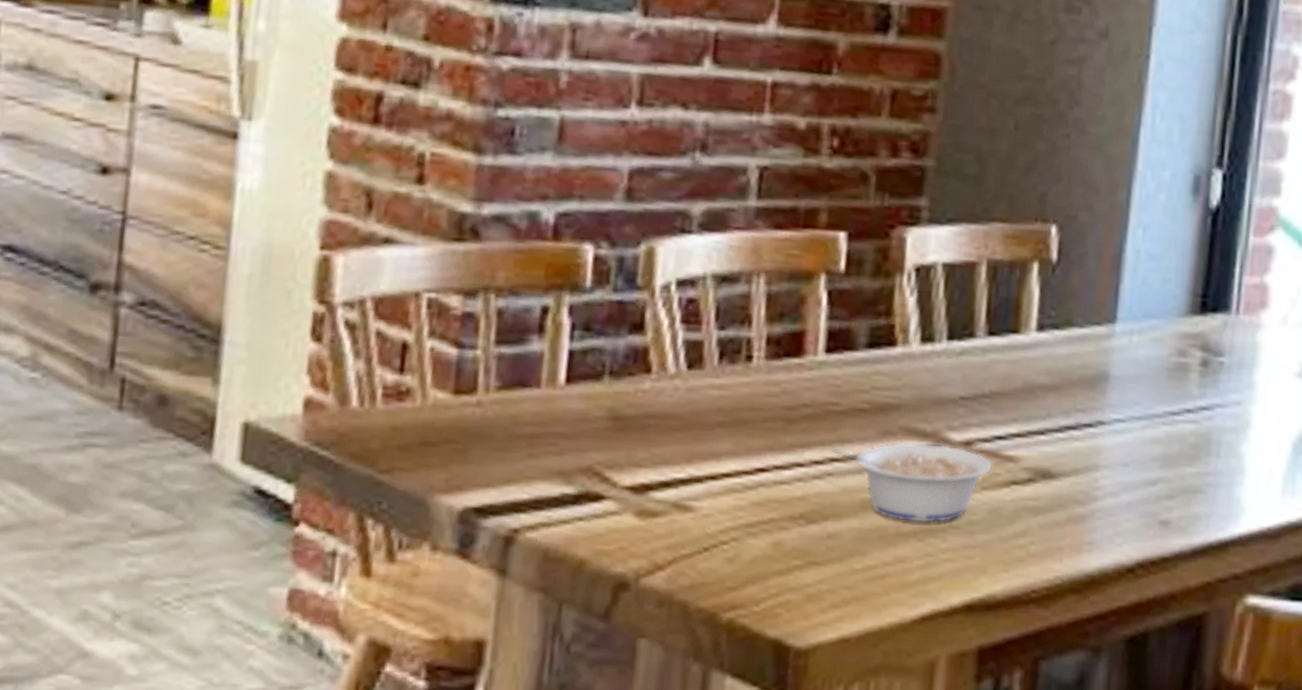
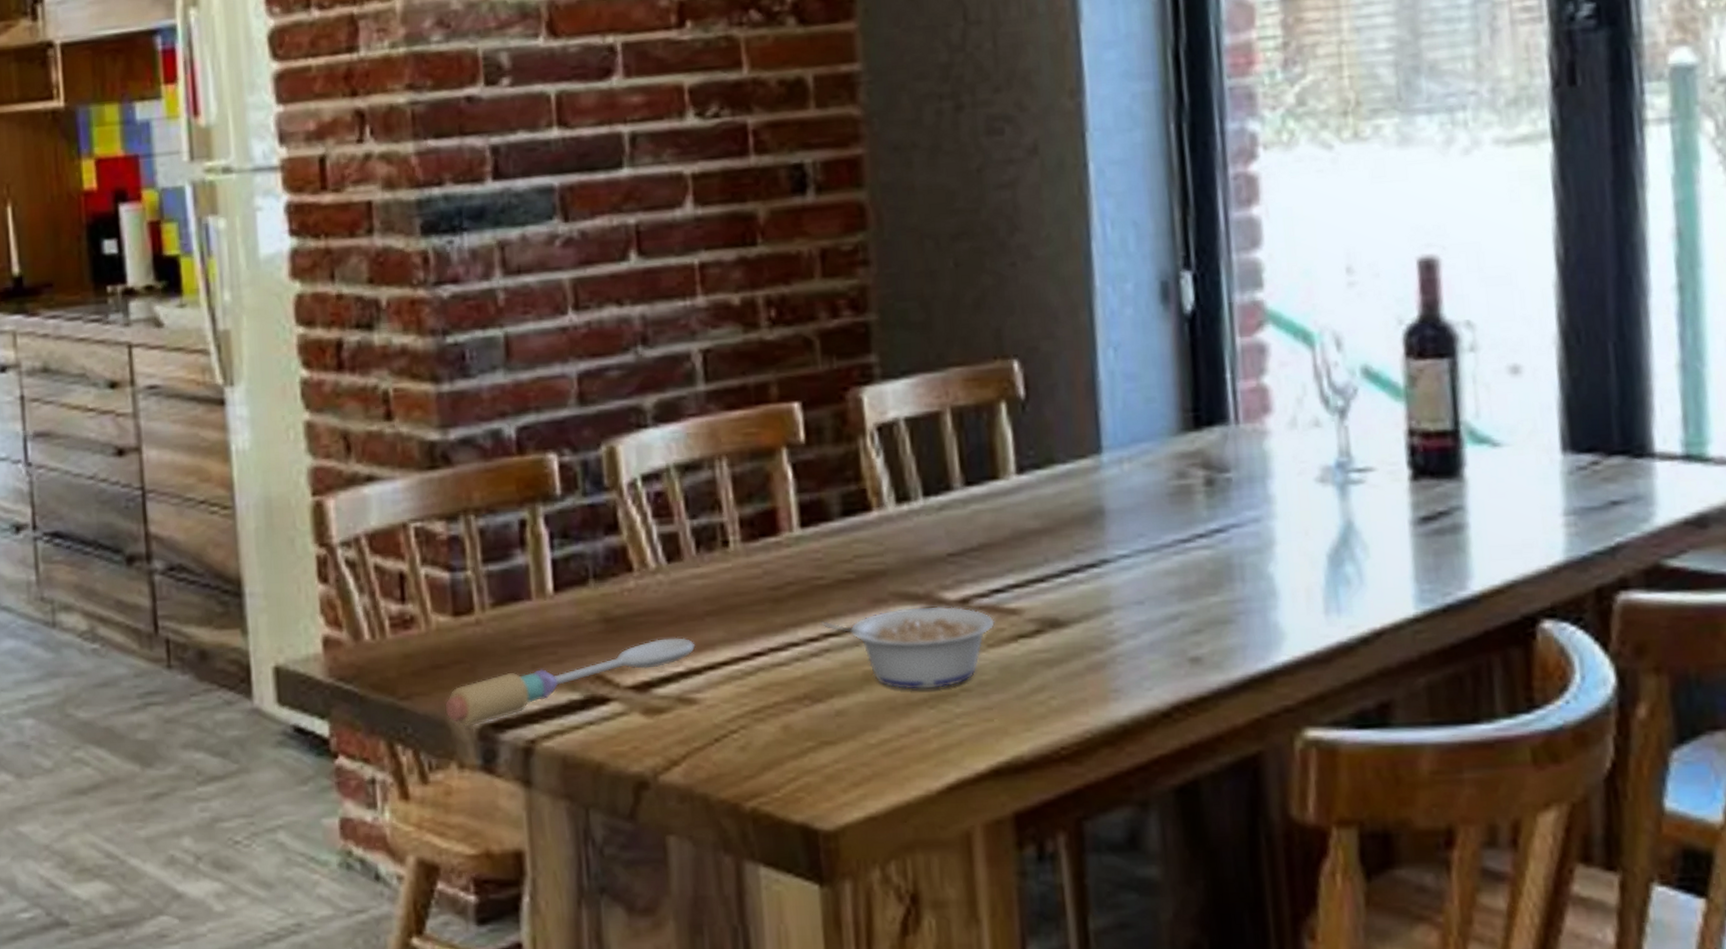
spoon: none [427,443,701,510] -> present [445,637,696,728]

